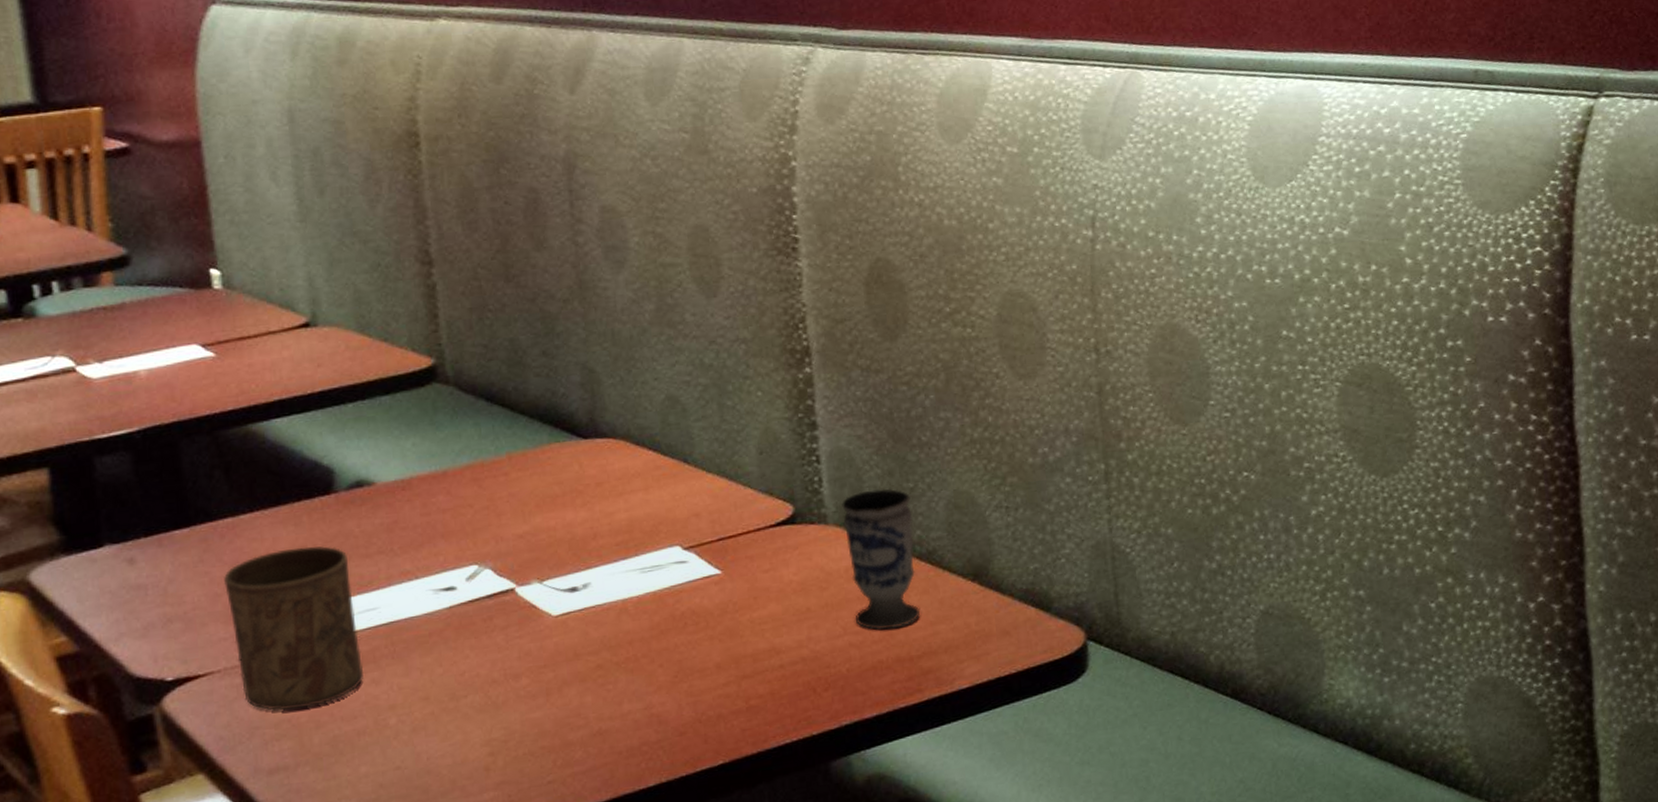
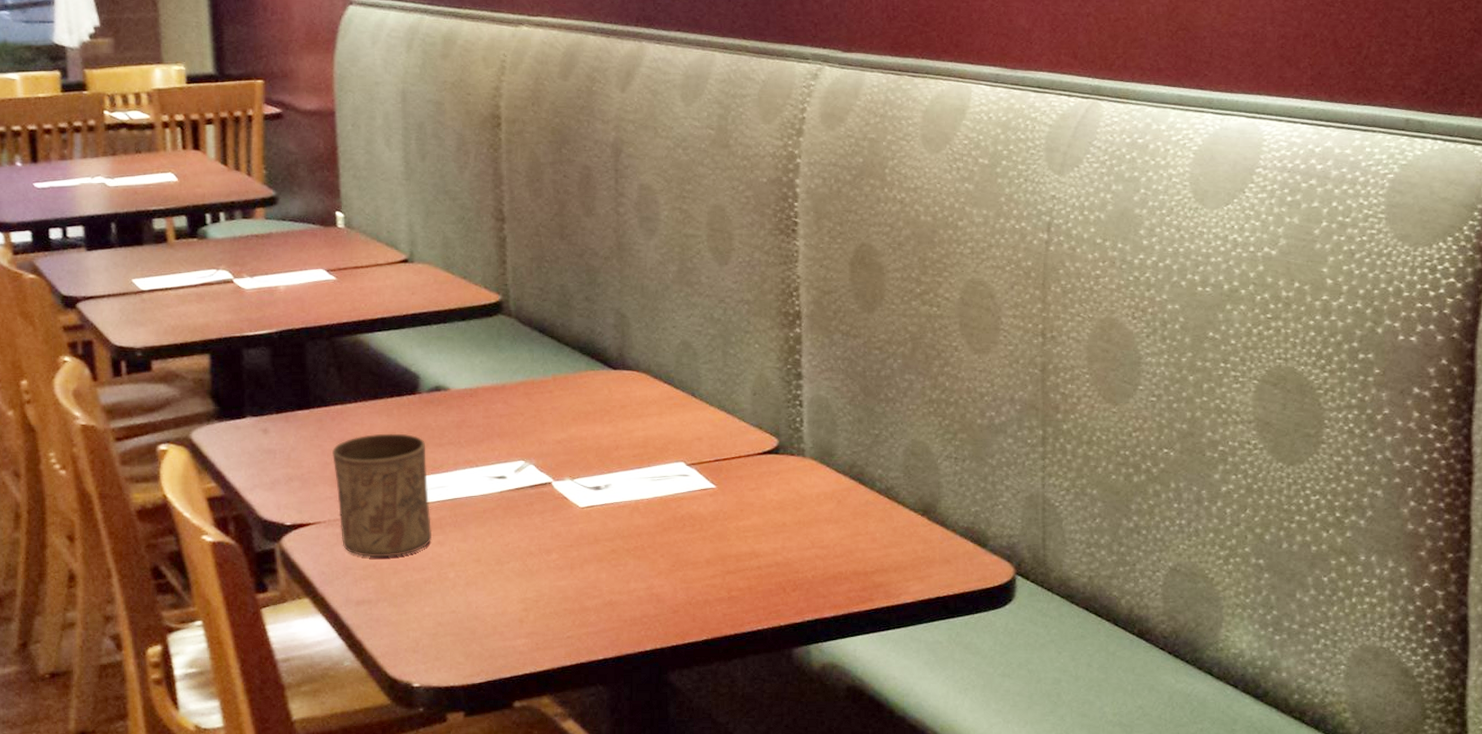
cup: present [842,488,920,630] -> none [818,433,876,547]

